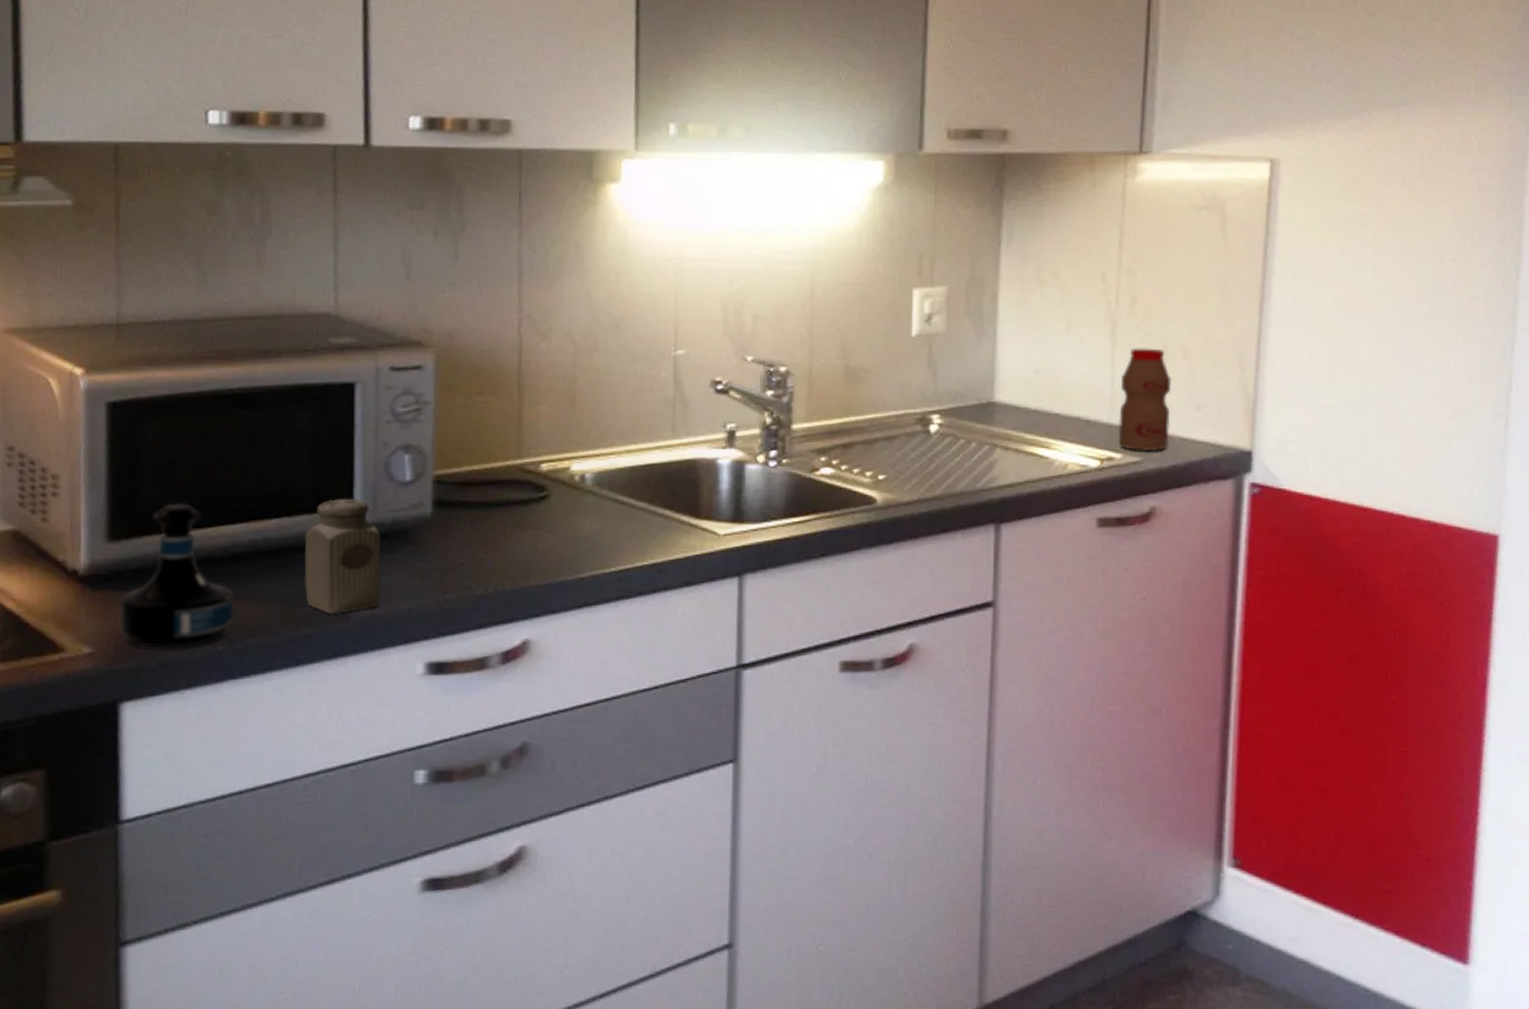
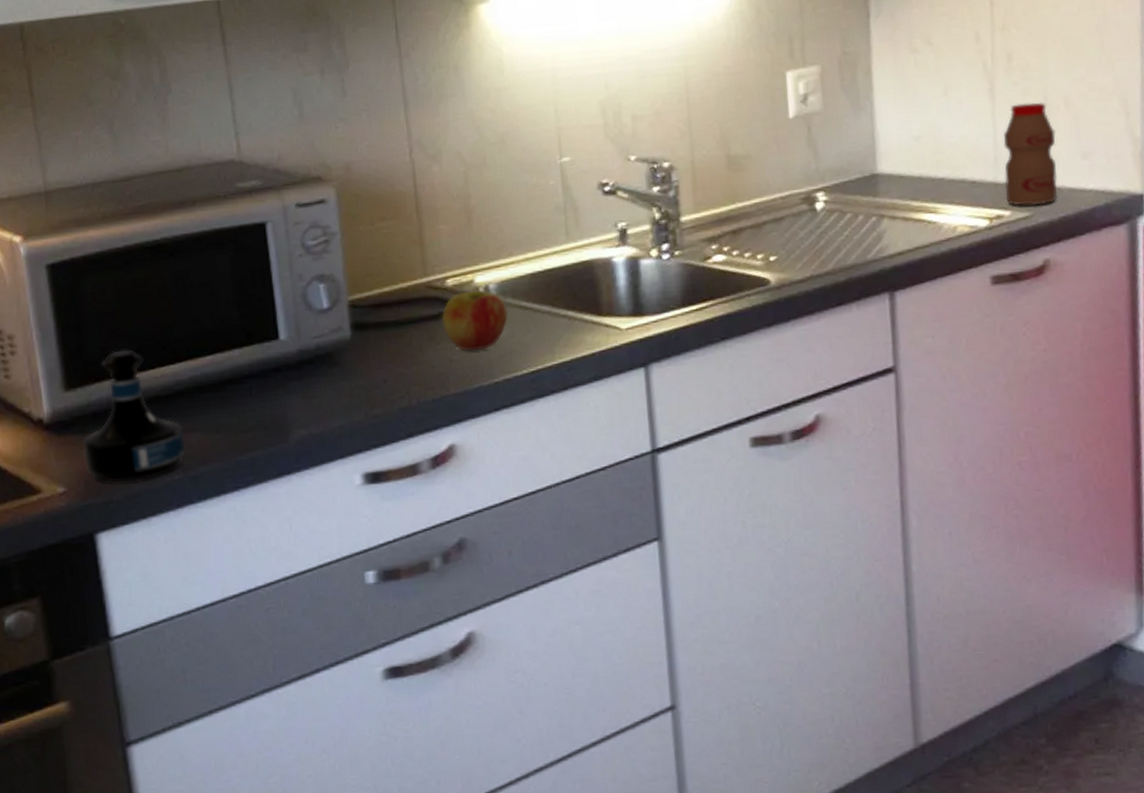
salt shaker: present [304,498,382,614] -> none [238,329,315,438]
apple: none [531,478,602,542] -> present [441,290,508,352]

